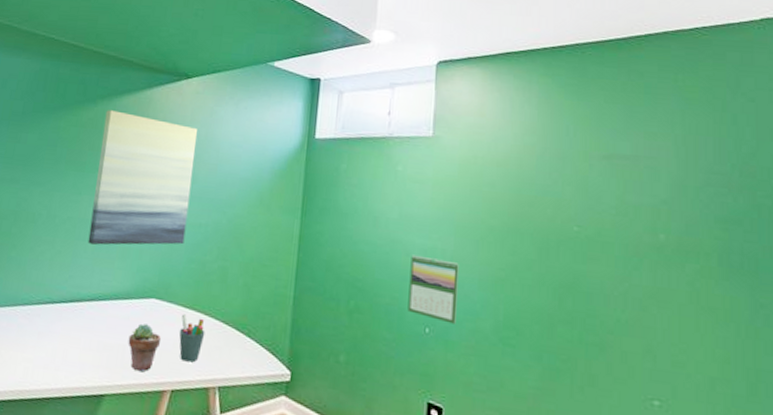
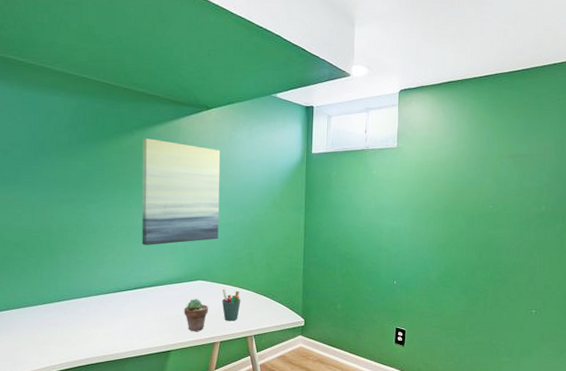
calendar: present [407,254,459,324] -> none [382,233,416,277]

